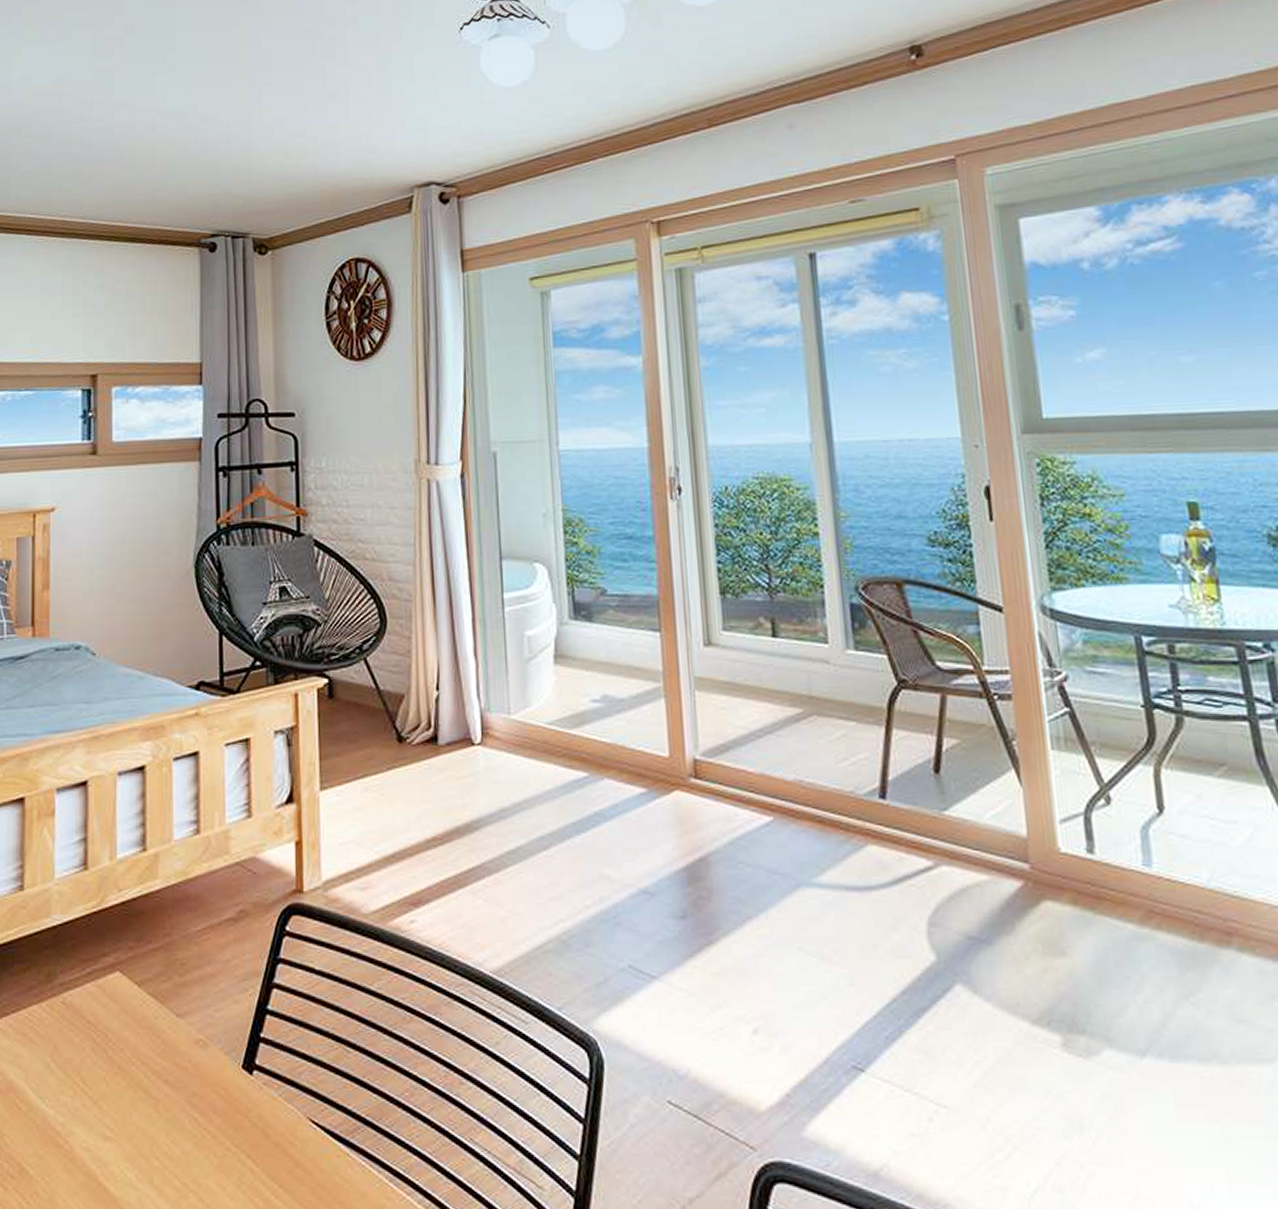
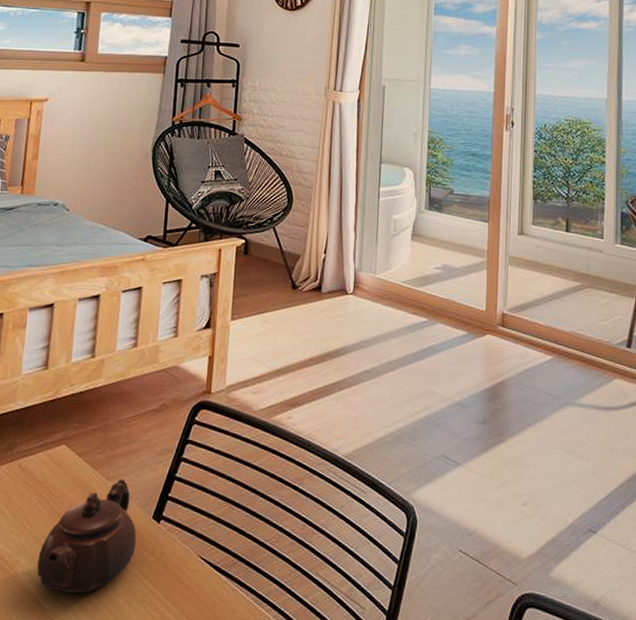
teapot: none [99,1015,224,1175] -> present [37,479,137,594]

